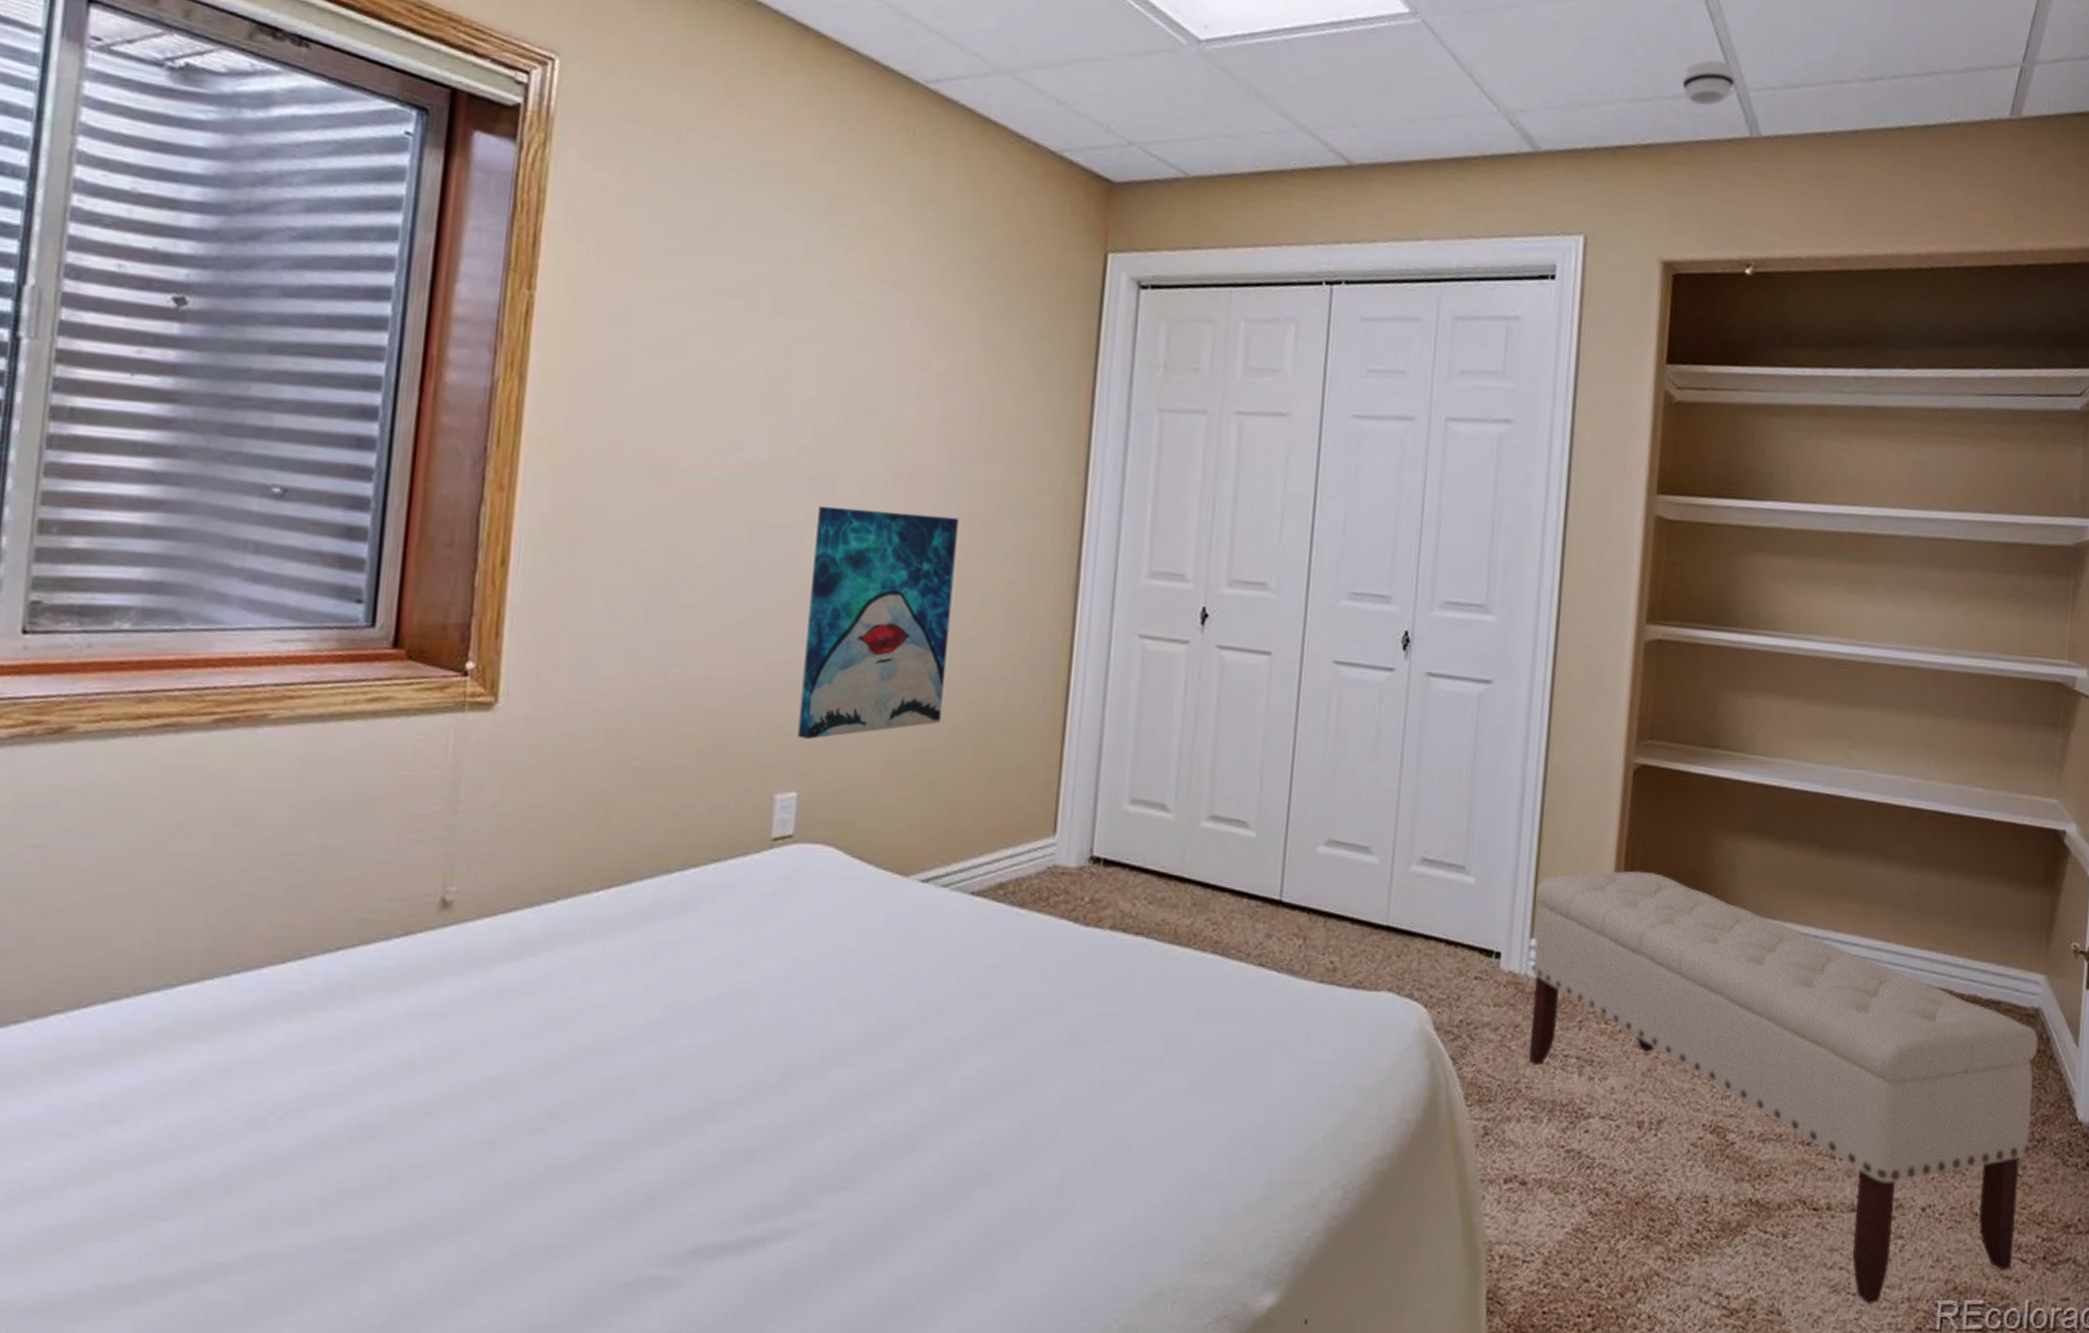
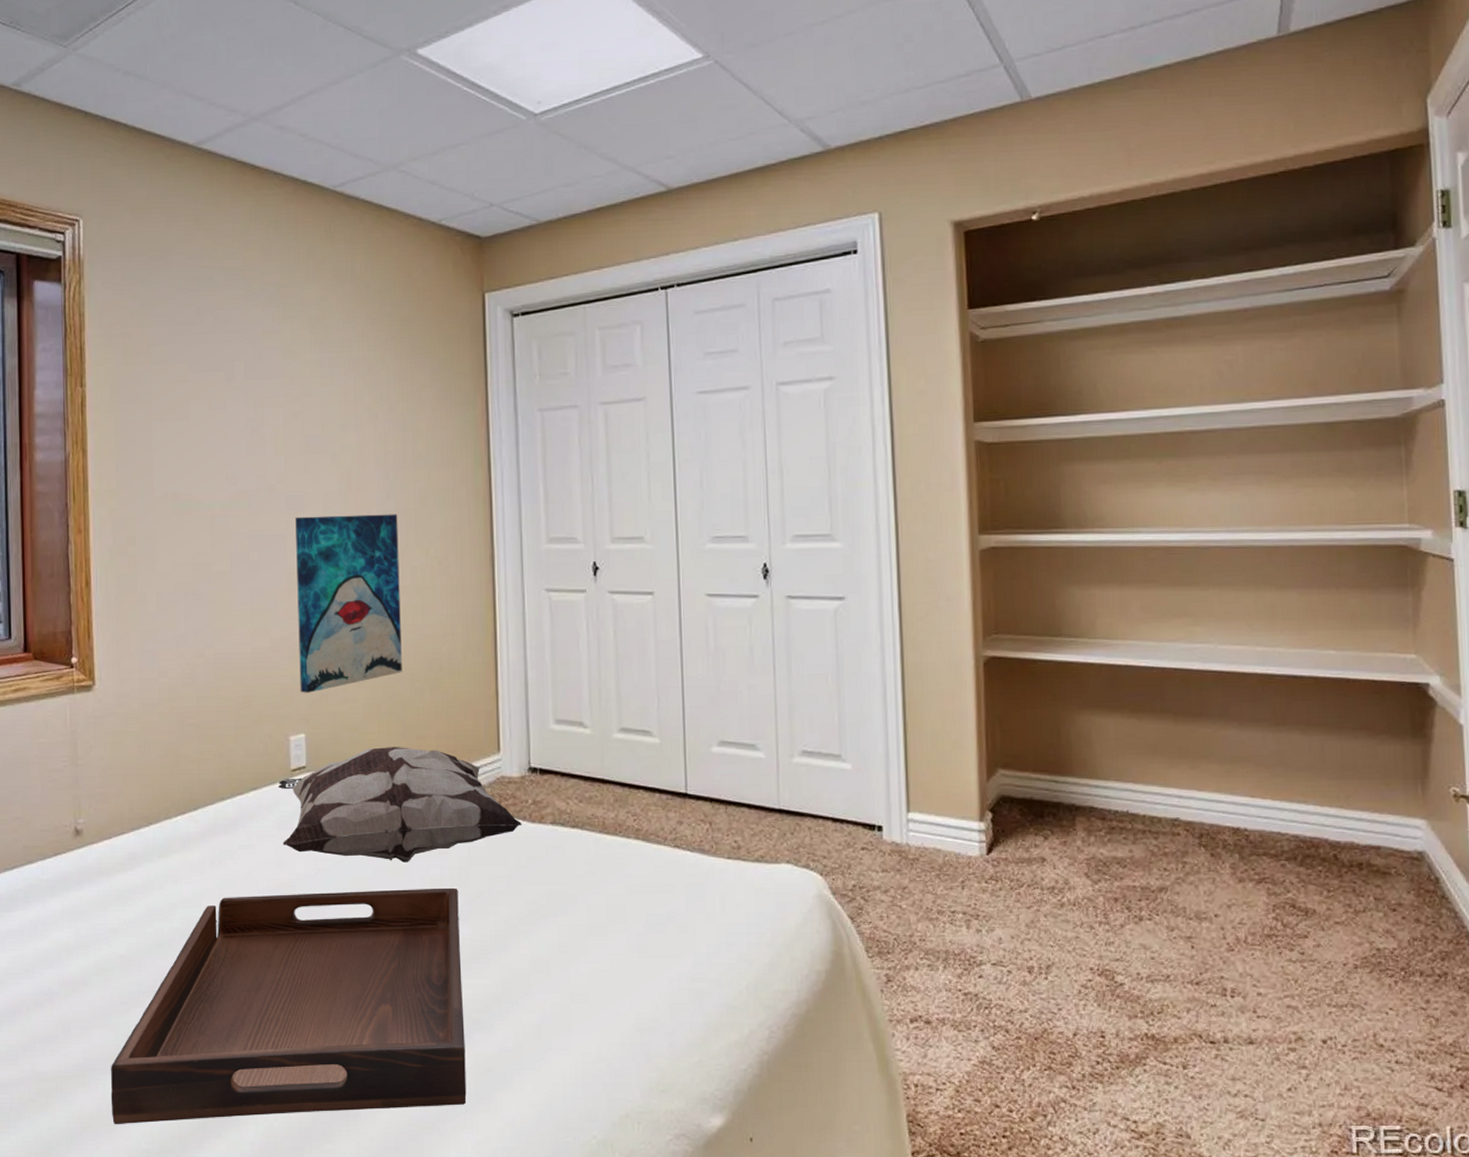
serving tray: none [449,1002,980,1311] -> present [110,889,467,1125]
decorative pillow: none [747,817,1073,968] -> present [278,747,522,862]
bench: present [1529,870,2039,1303] -> none [906,748,1432,1128]
smoke detector: present [1682,60,1735,106] -> none [951,40,1000,83]

